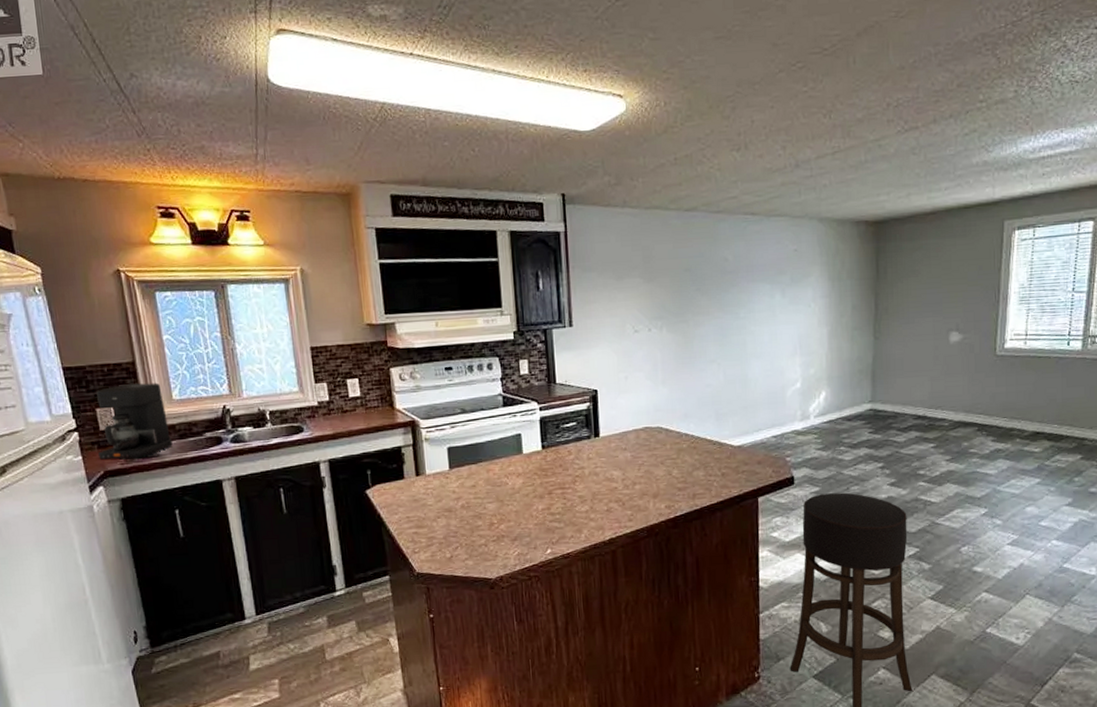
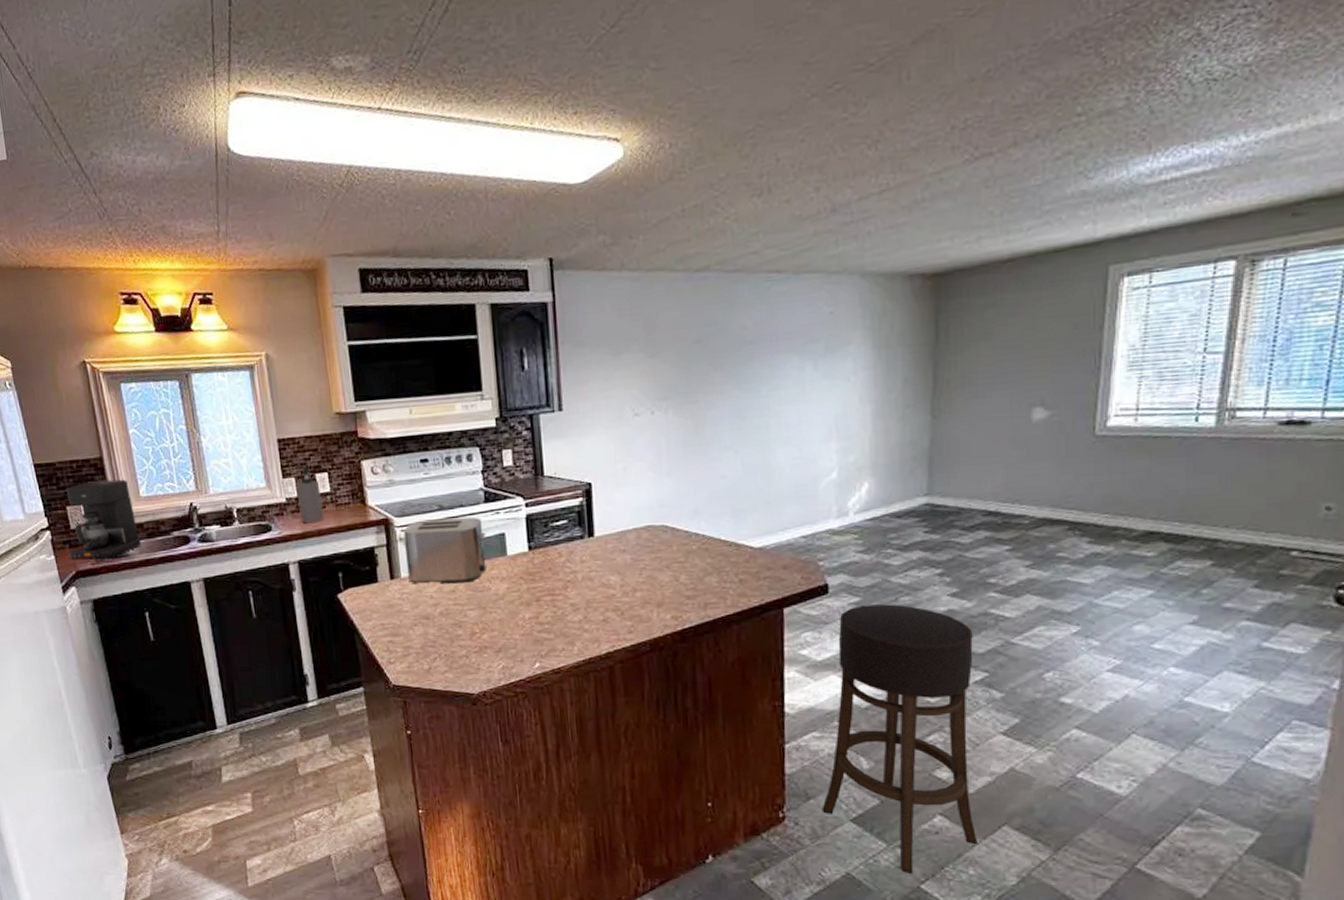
soap dispenser: none [324,373,355,426] -> present [292,467,325,524]
toaster: none [428,419,504,480] -> present [402,517,486,584]

